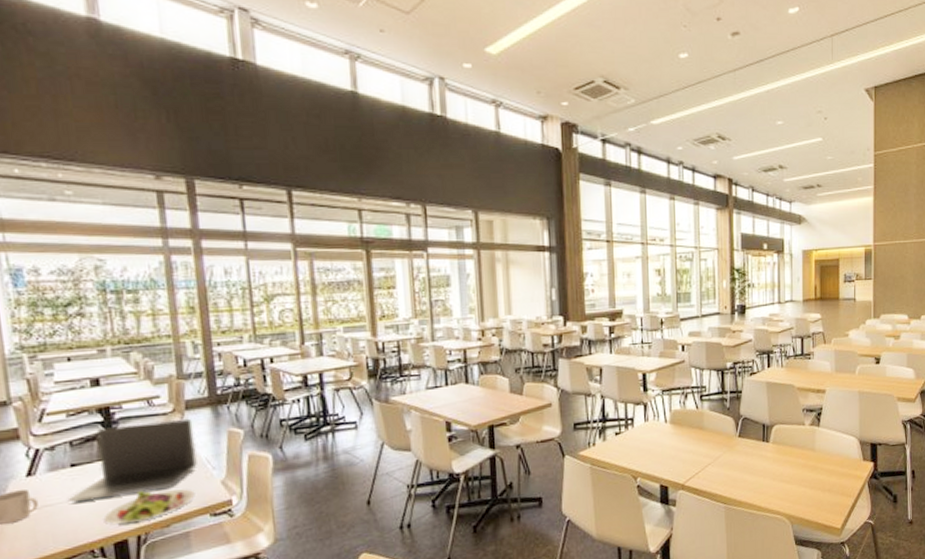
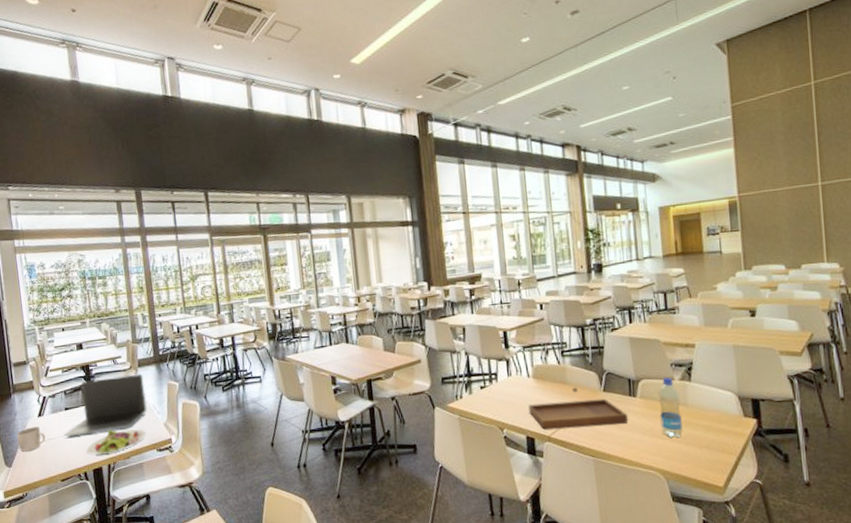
tray: none [664,432,759,477] -> present [528,387,628,430]
bottle: none [789,423,809,483] -> present [658,377,683,438]

